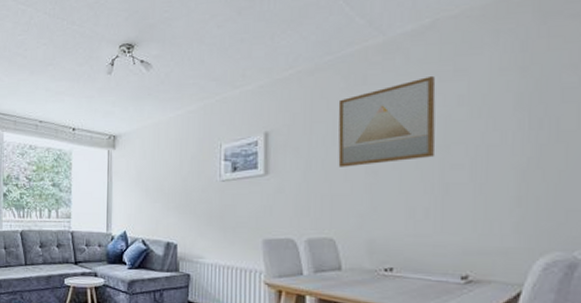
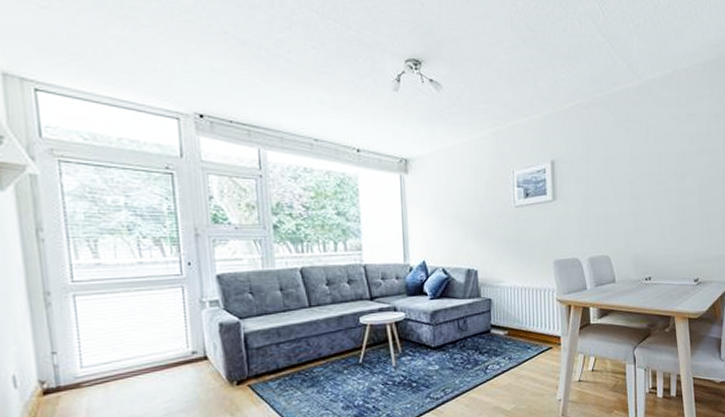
wall art: present [338,75,436,167] -> none [608,117,677,193]

